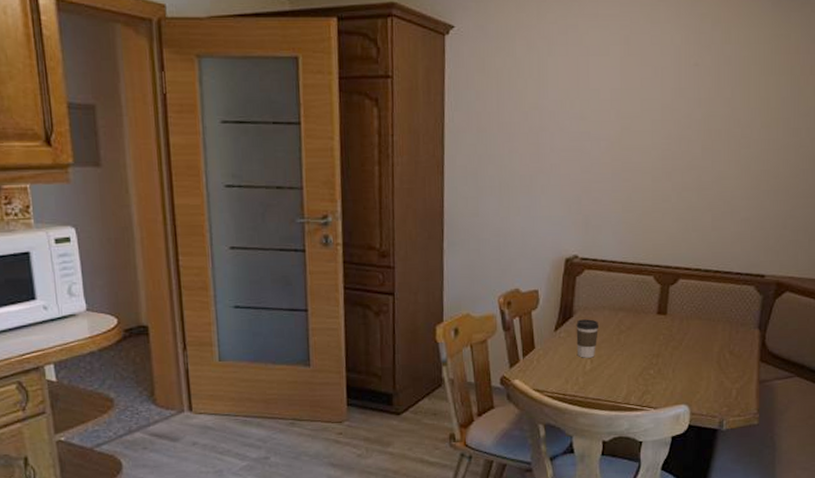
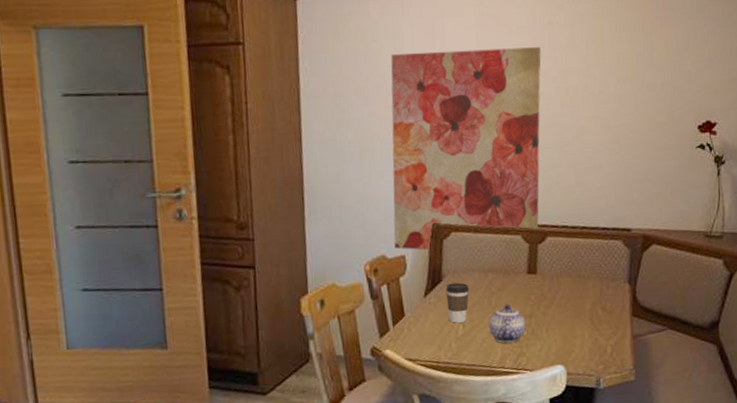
wall art: none [528,89,685,286] -> present [391,47,541,250]
teapot: none [616,342,652,381] -> present [489,304,525,344]

